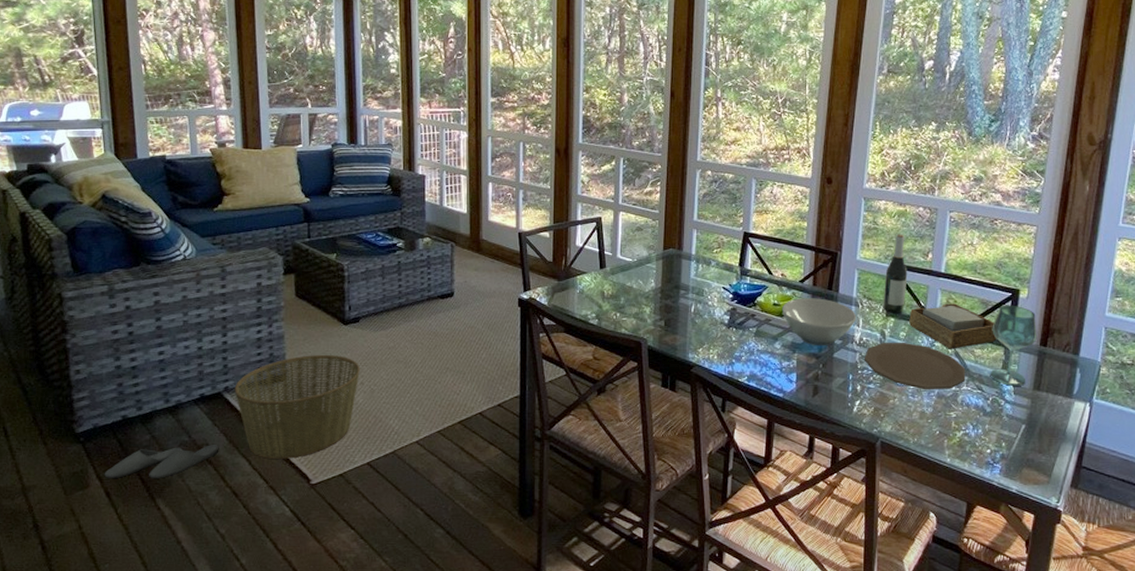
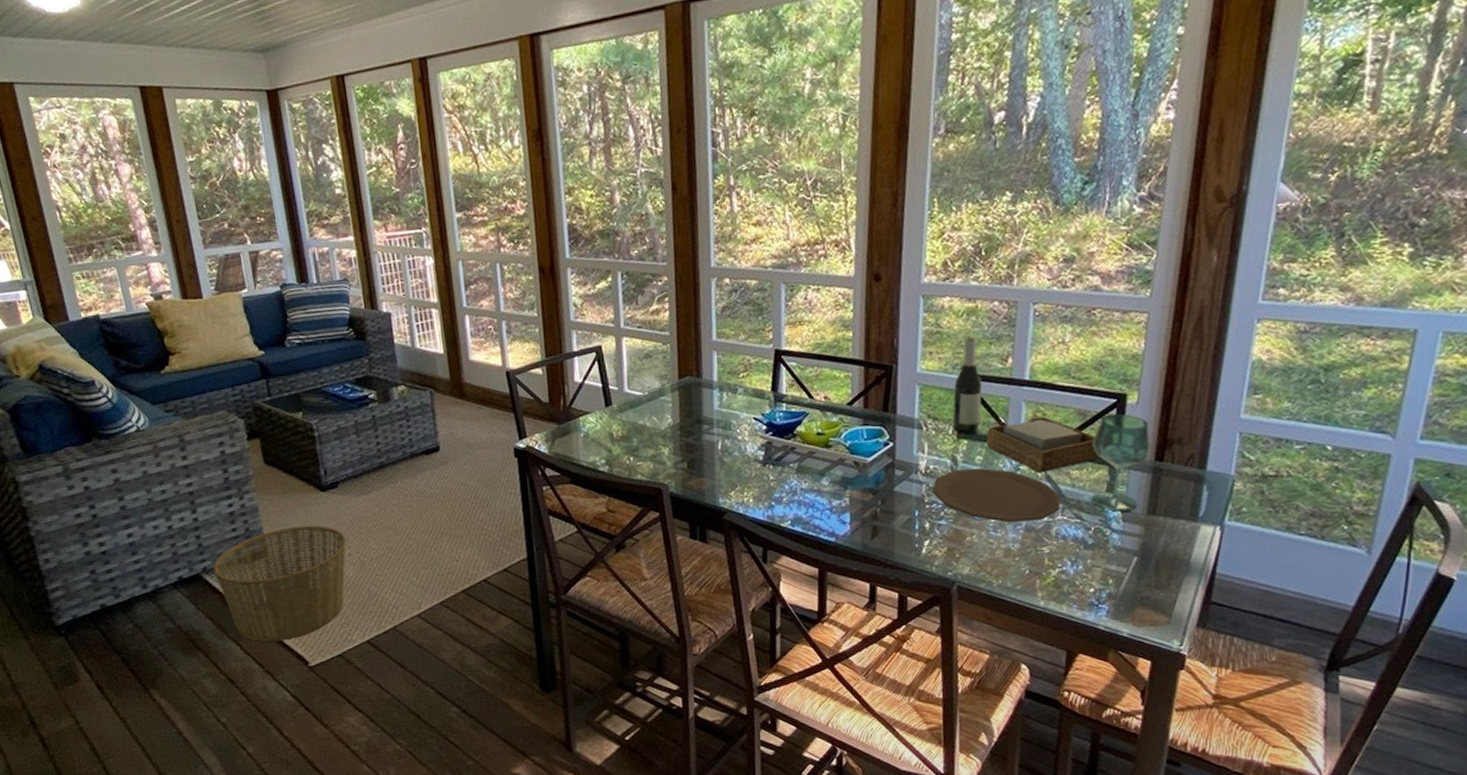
slippers: present [104,445,219,479] -> none [92,630,208,672]
bowl: present [781,298,857,346] -> none [827,422,921,480]

